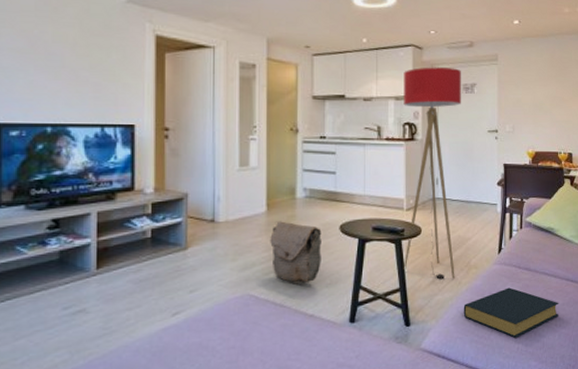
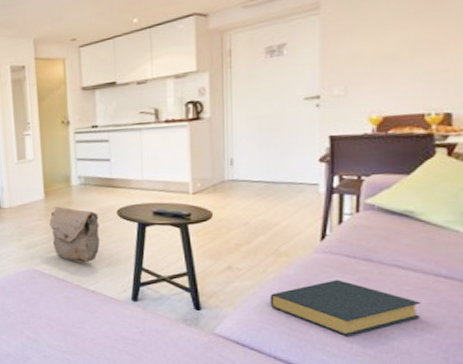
floor lamp: present [403,67,461,279] -> none [184,29,263,266]

